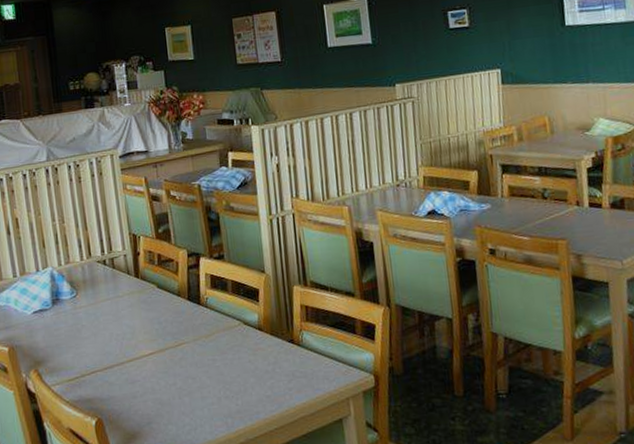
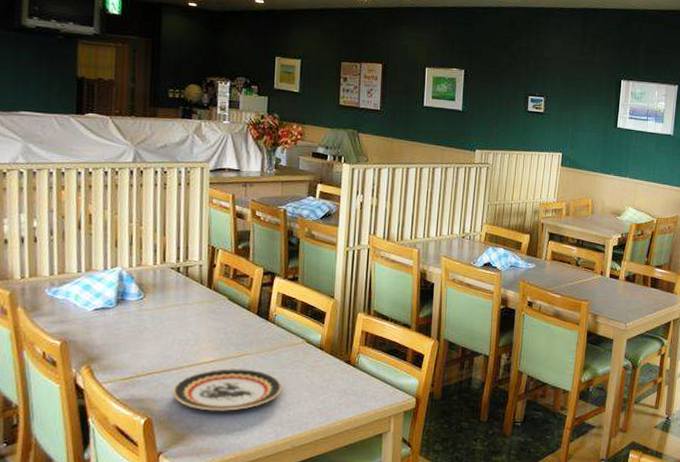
plate: none [117,359,226,407] -> present [173,369,282,411]

